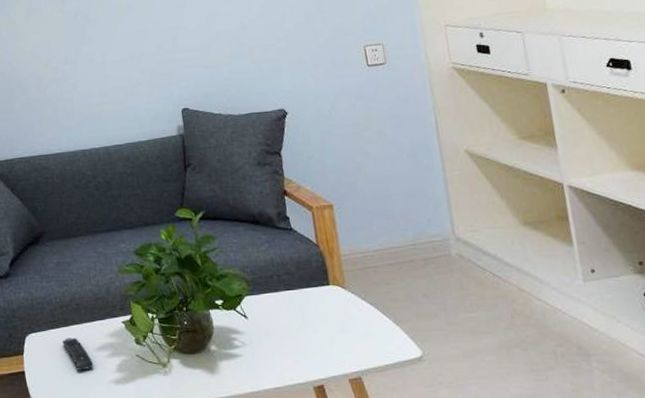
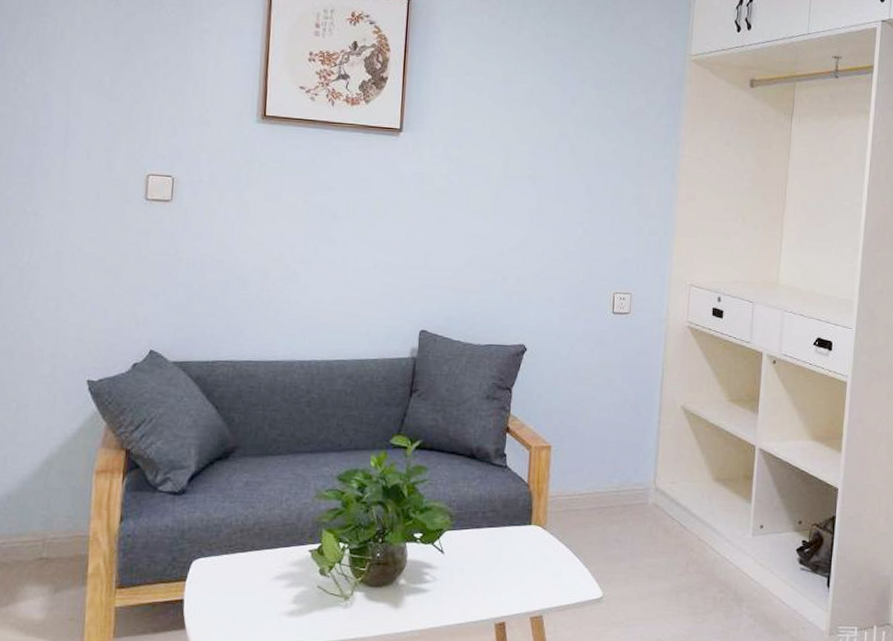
remote control: present [62,337,94,371] -> none [235,564,268,601]

